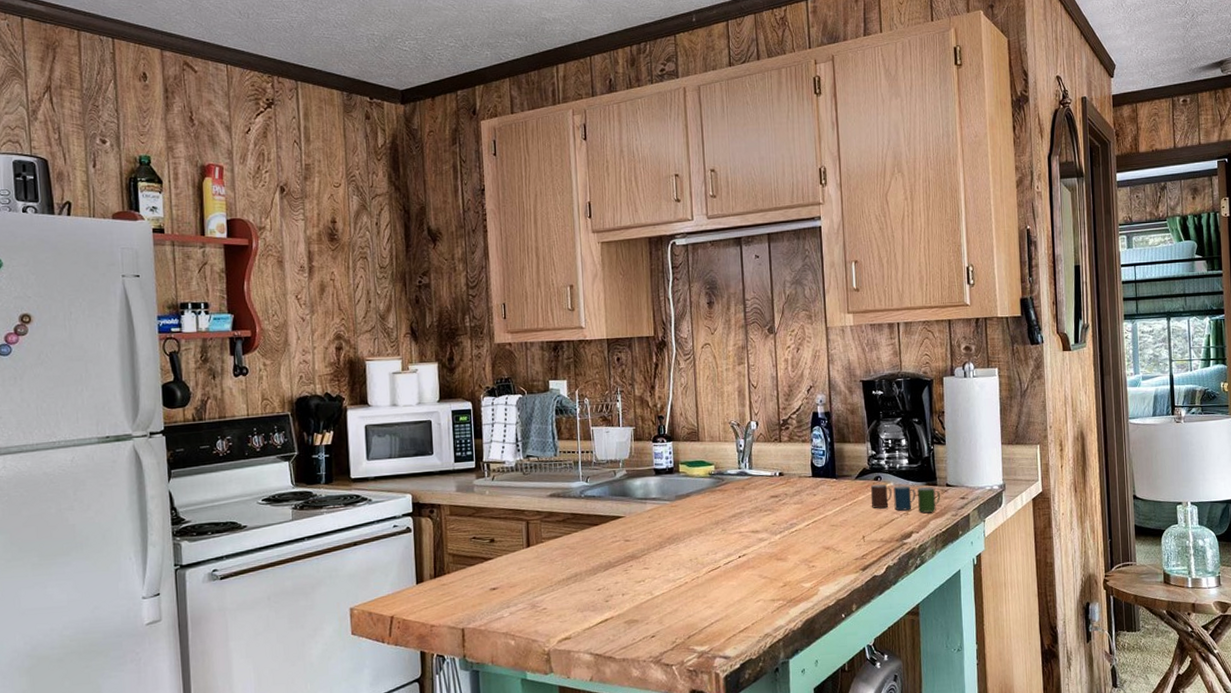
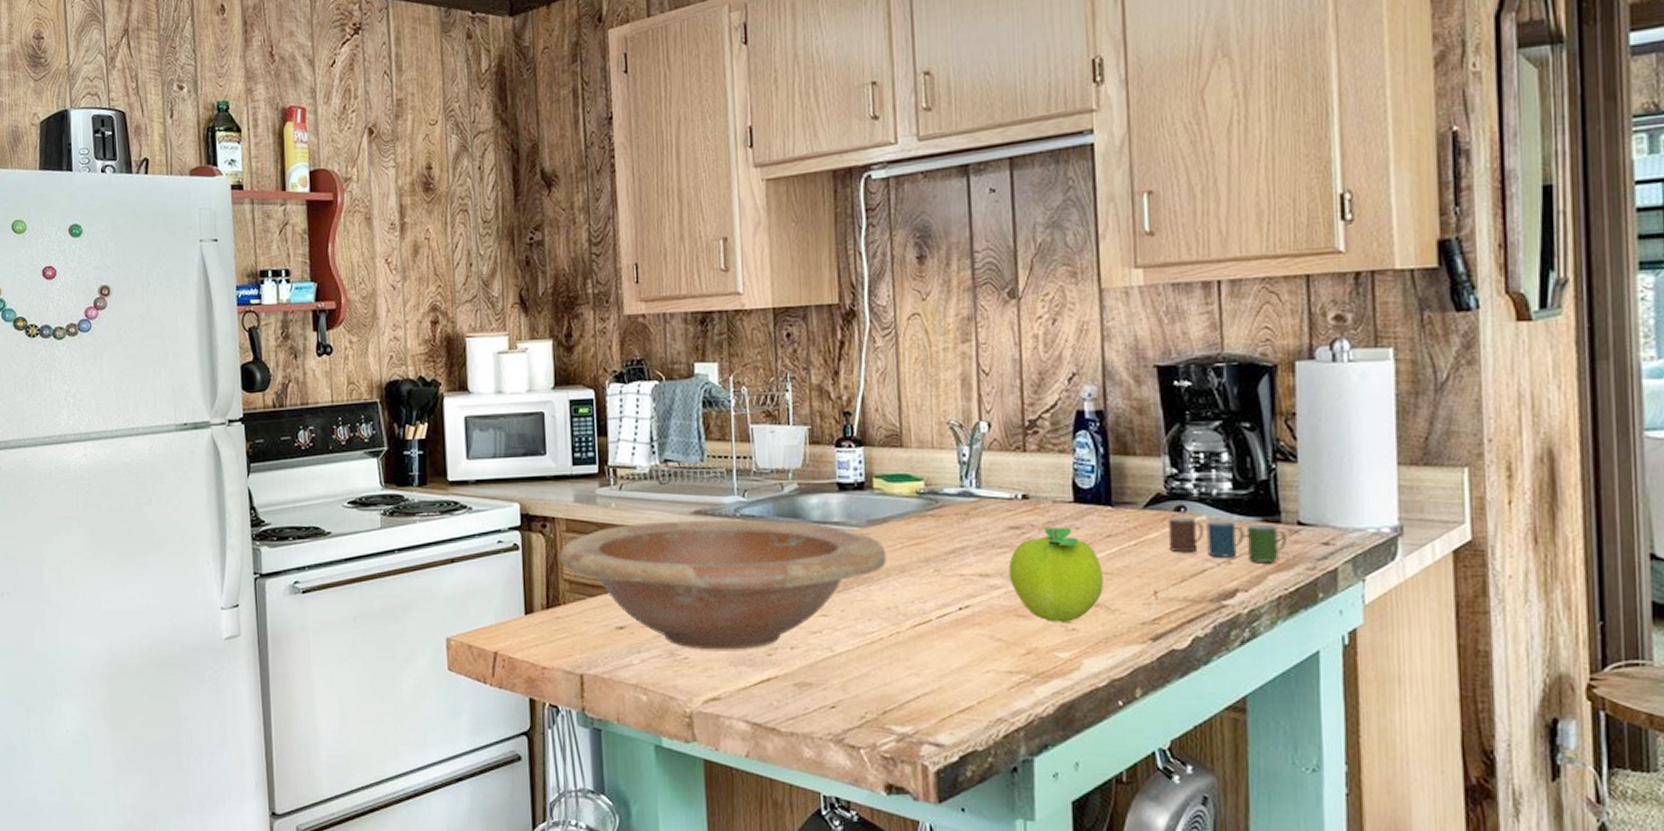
wooden bowl: none [444,499,690,601] -> present [559,519,887,650]
fruit: none [771,494,832,562] -> present [1008,526,1103,622]

